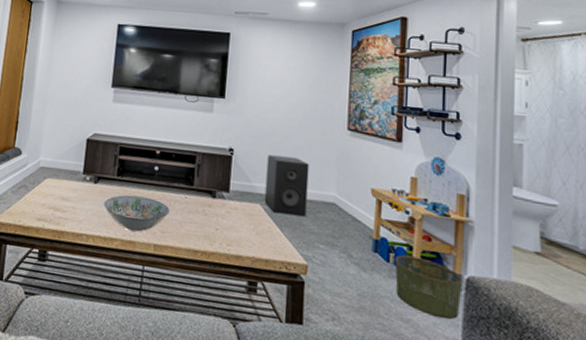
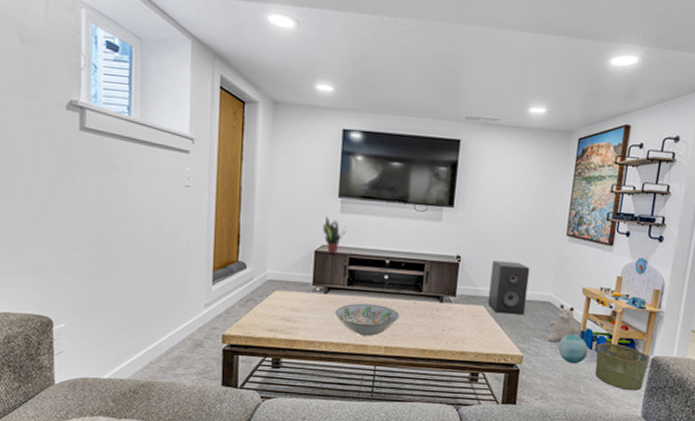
potted plant: none [95,104,118,143] -> present [322,215,346,254]
stuffed animal: none [334,206,374,251] -> present [547,304,581,343]
ball: none [348,242,385,280] -> present [557,334,588,364]

